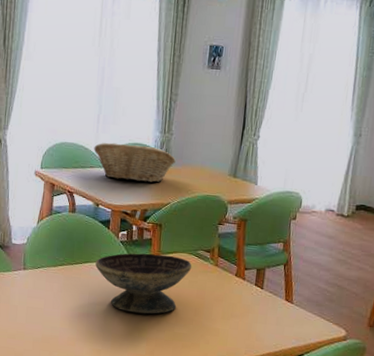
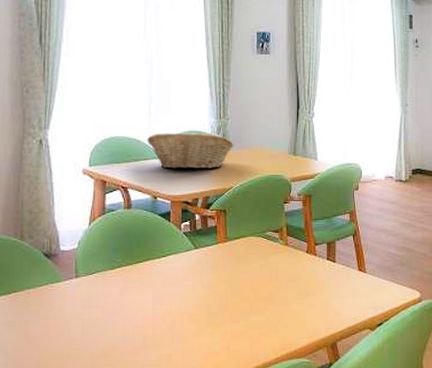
decorative bowl: present [95,253,192,314] -> none [158,241,262,307]

